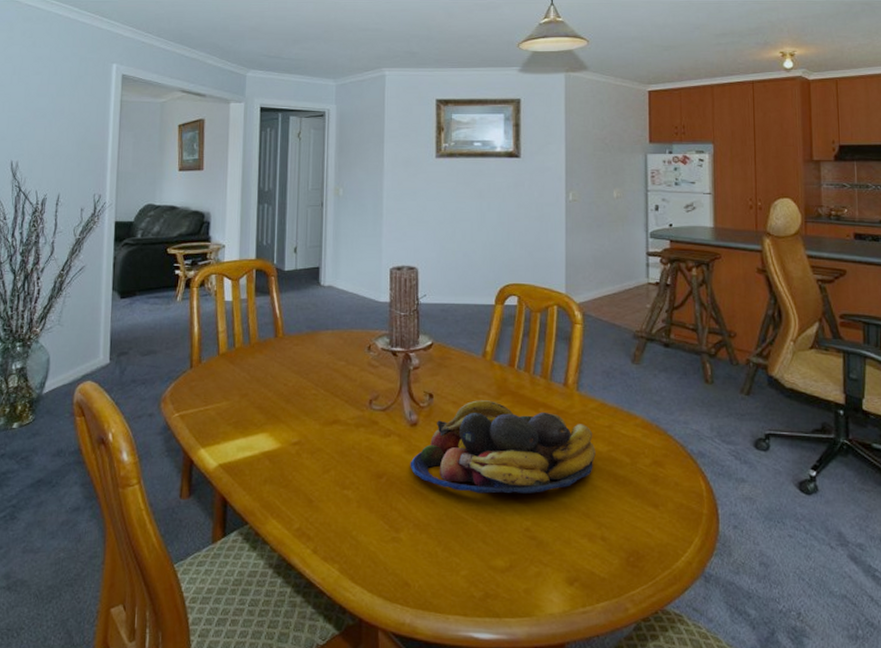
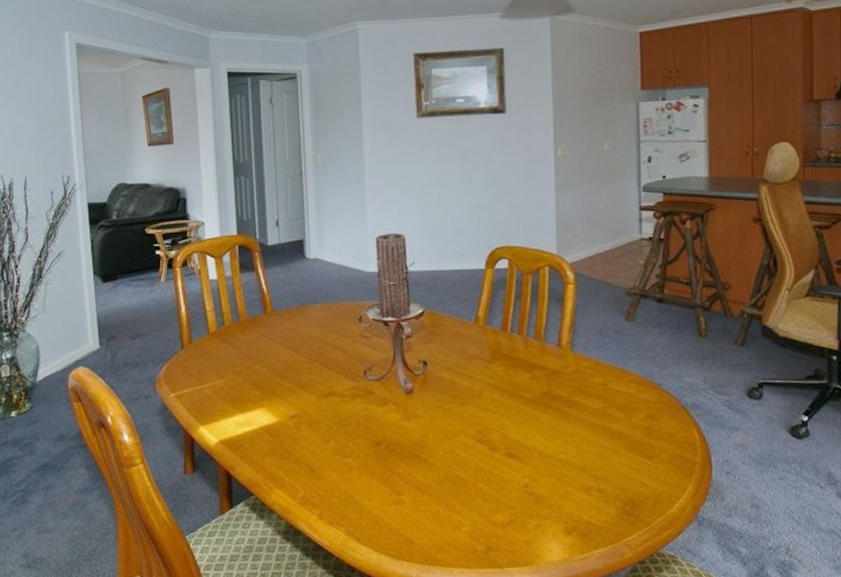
fruit bowl: present [410,400,596,494] -> none [408,365,591,455]

